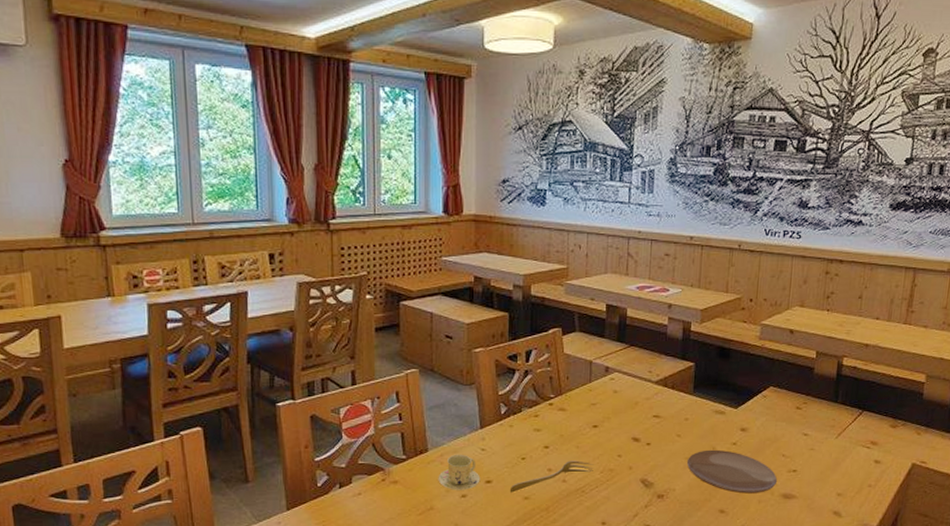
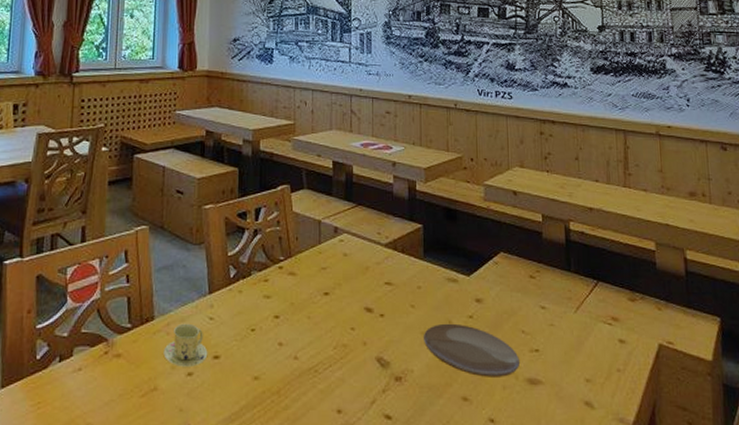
fork: present [509,460,594,493] -> none [238,333,326,371]

